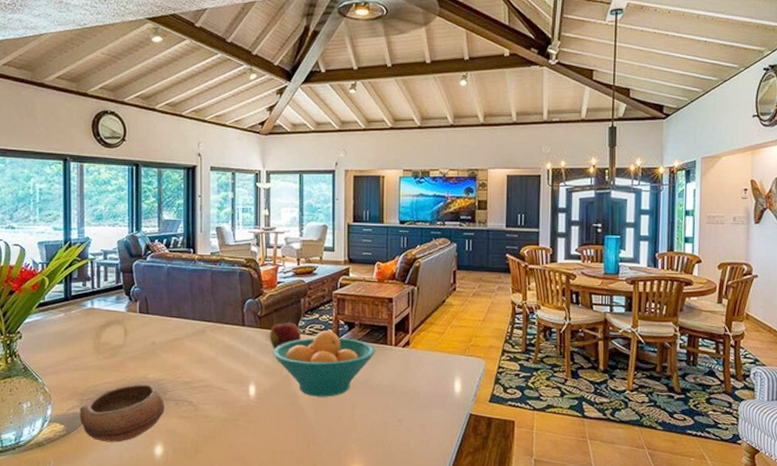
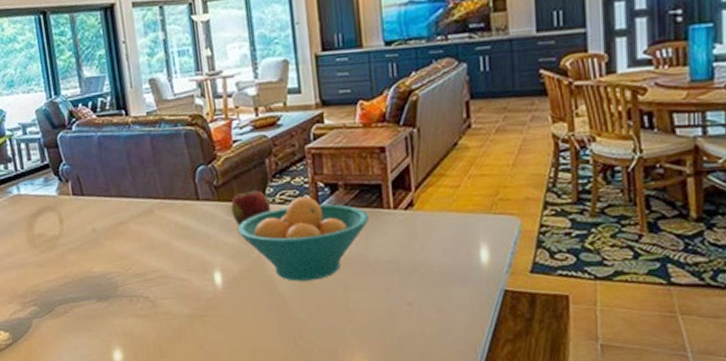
bowl: present [80,384,164,443] -> none [23,280,118,350]

